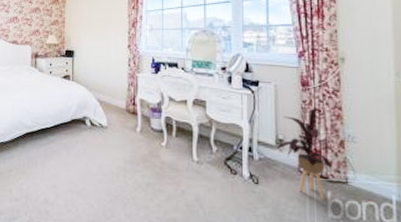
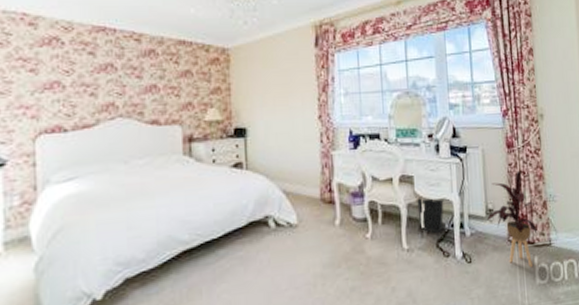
wastebasket: none [207,118,234,152] -> present [415,196,444,233]

